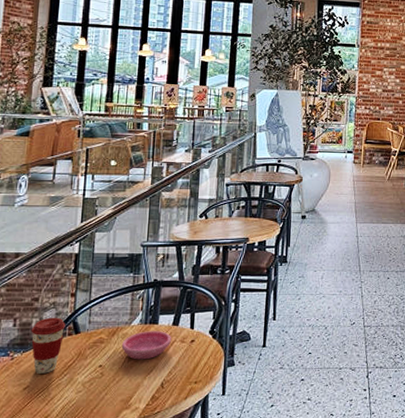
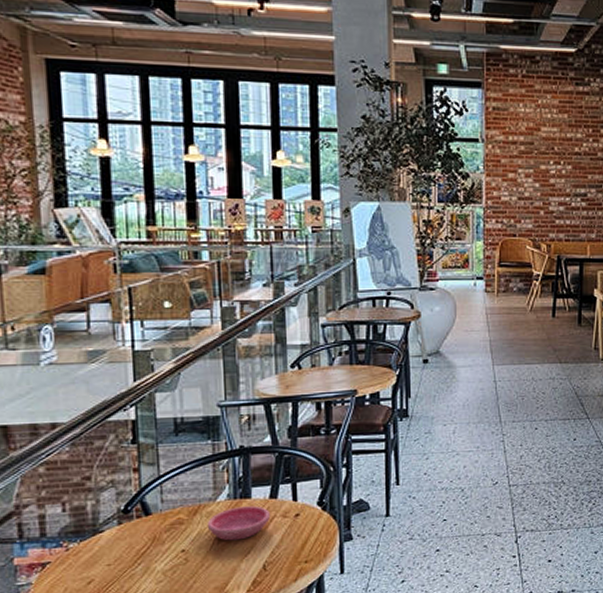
coffee cup: present [31,317,66,374] -> none [86,497,132,565]

